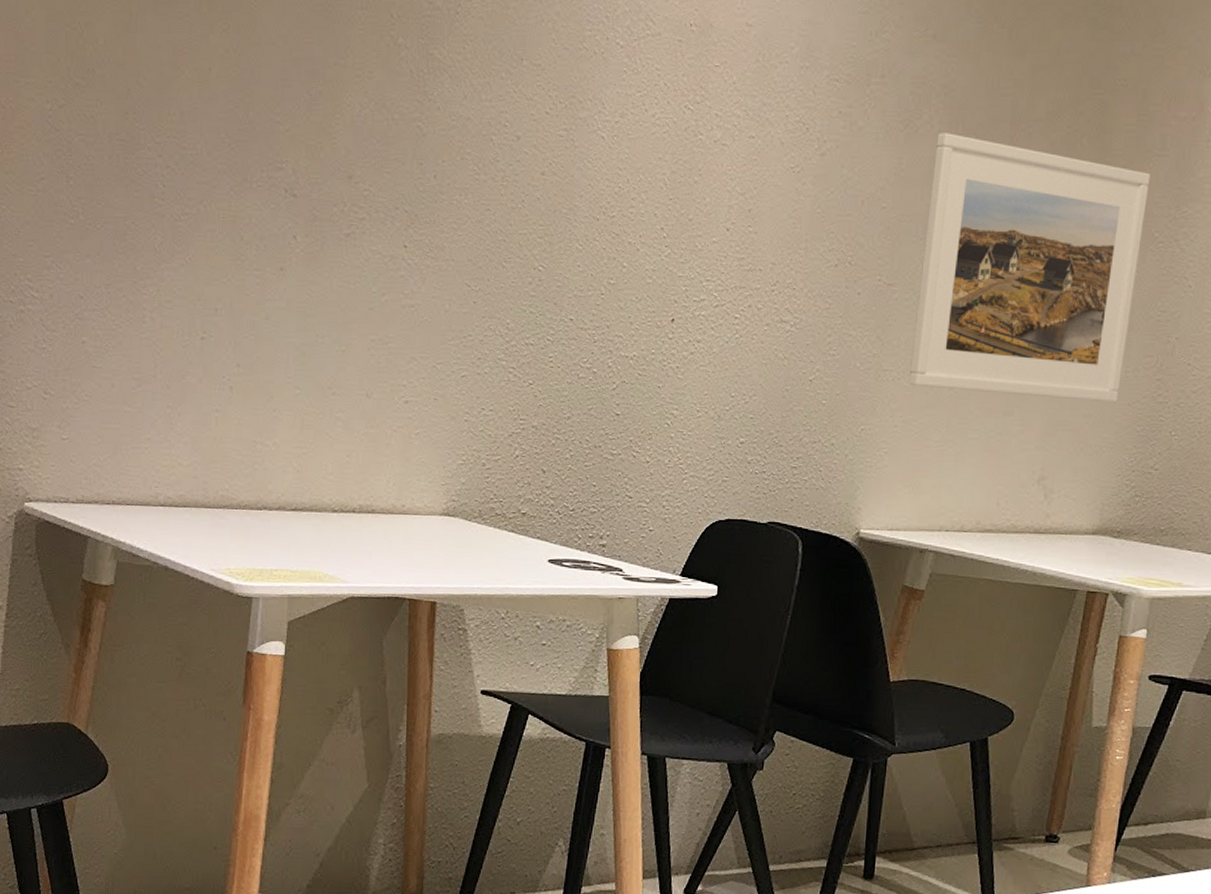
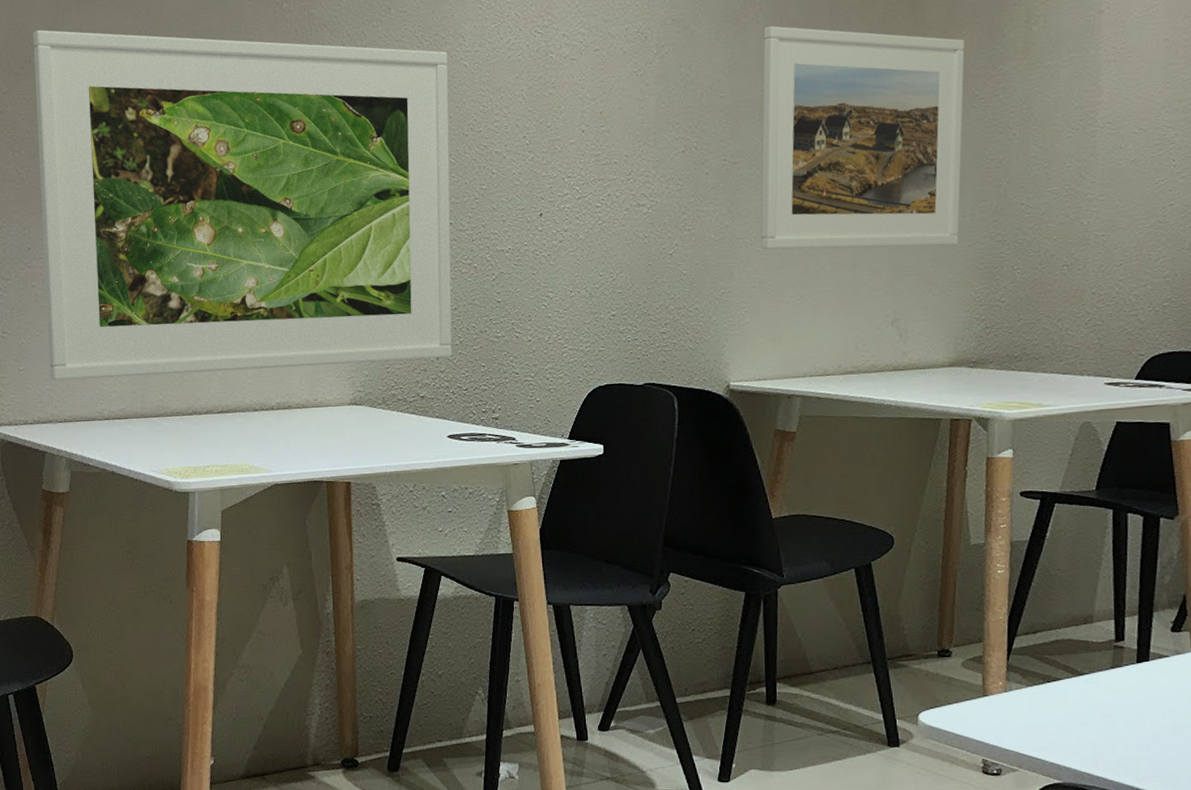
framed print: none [98,33,584,472] -> present [33,29,452,381]

